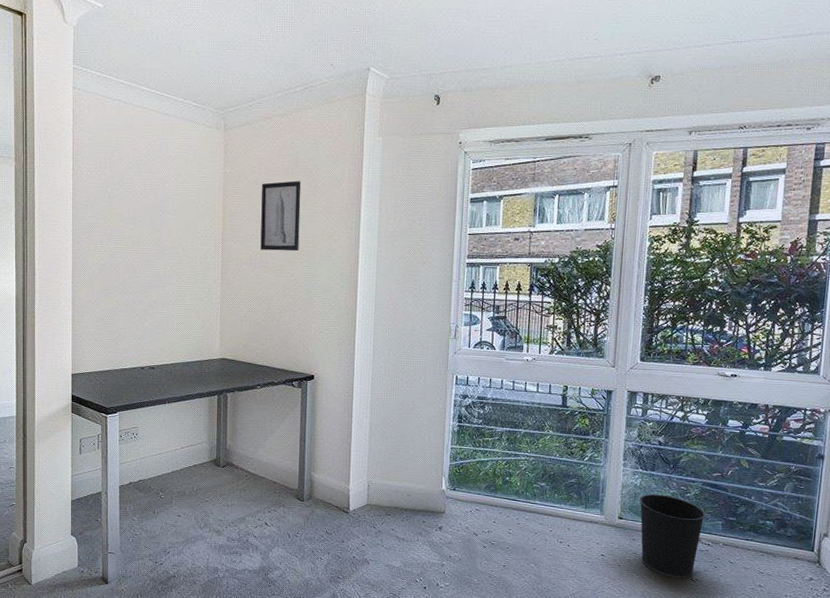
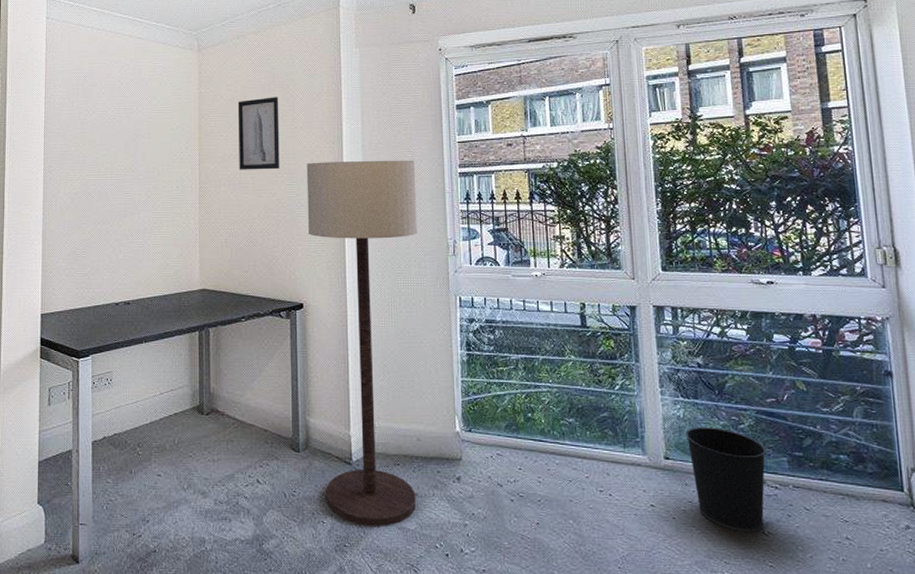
floor lamp: none [322,246,427,564] -> present [306,160,418,526]

